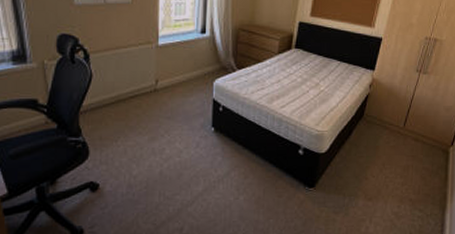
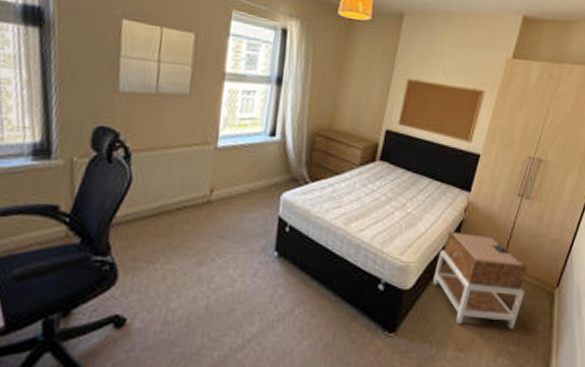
nightstand: none [344,104,425,181] -> present [433,231,527,329]

